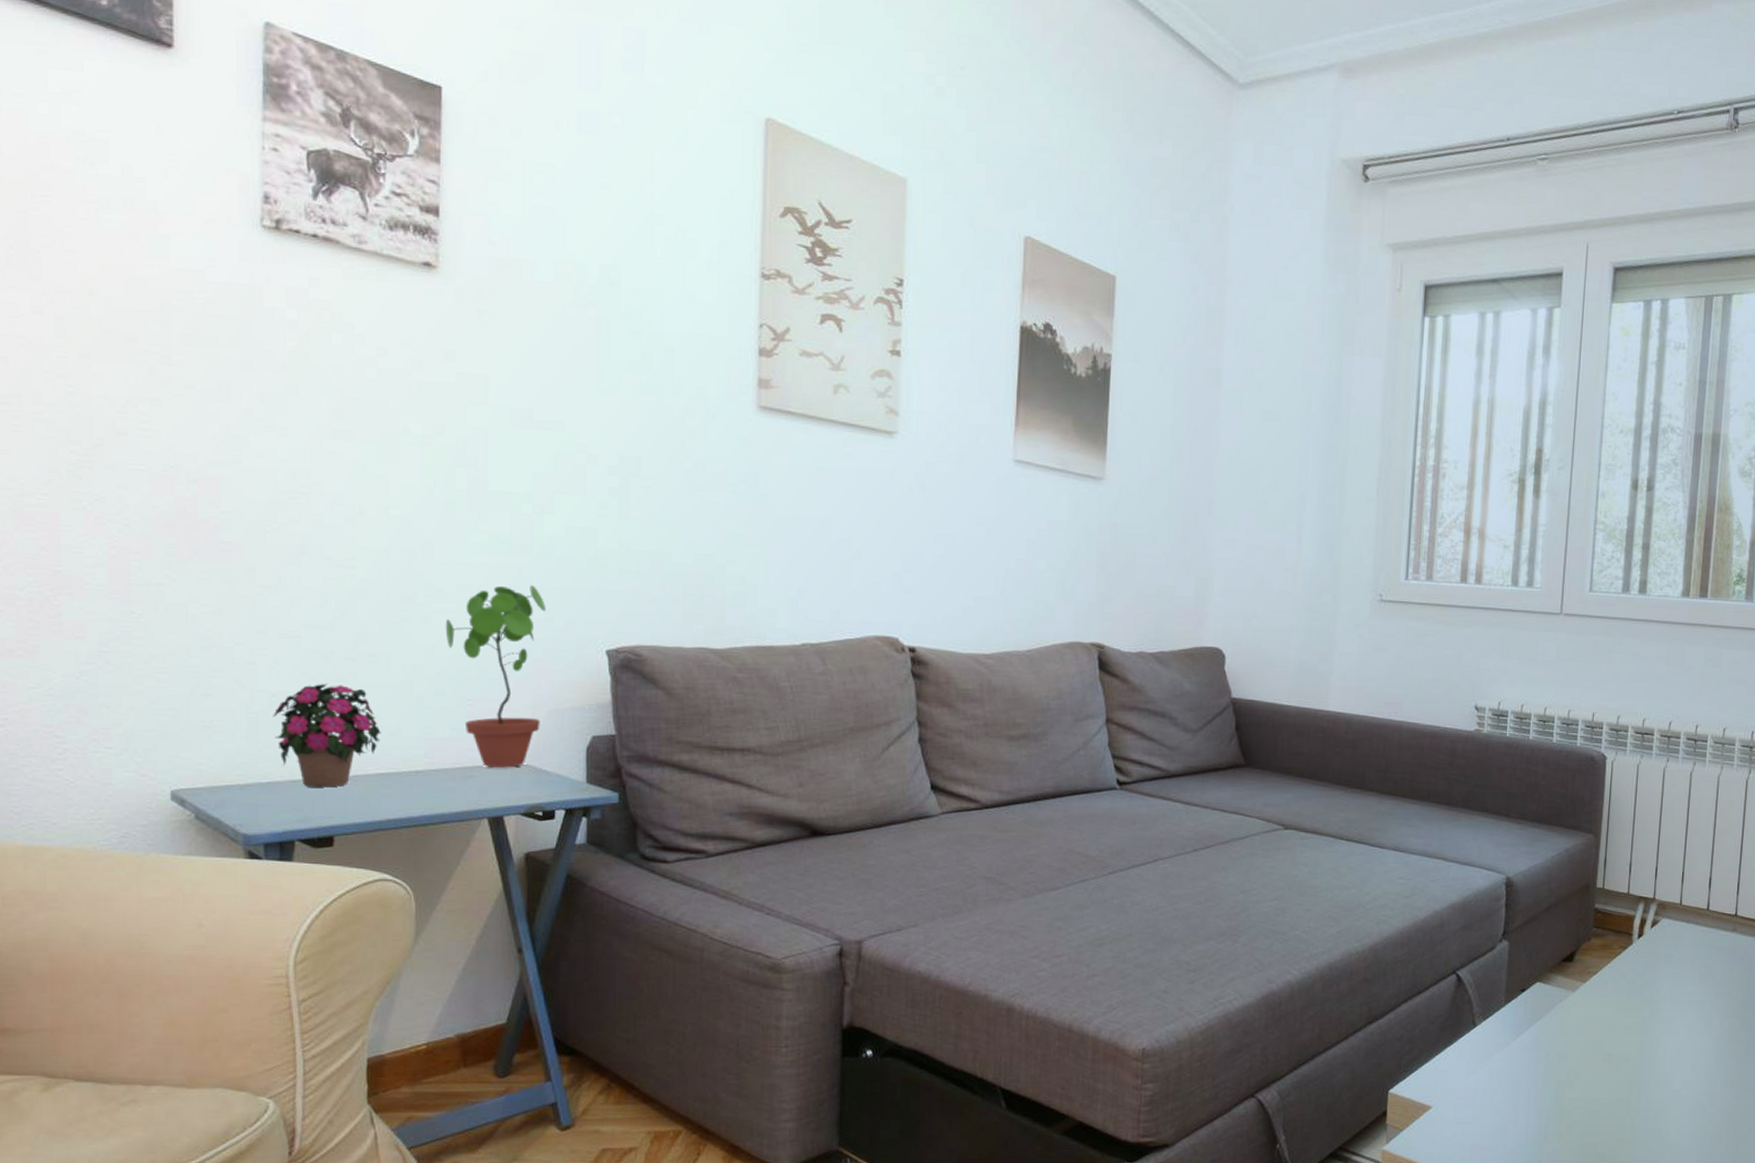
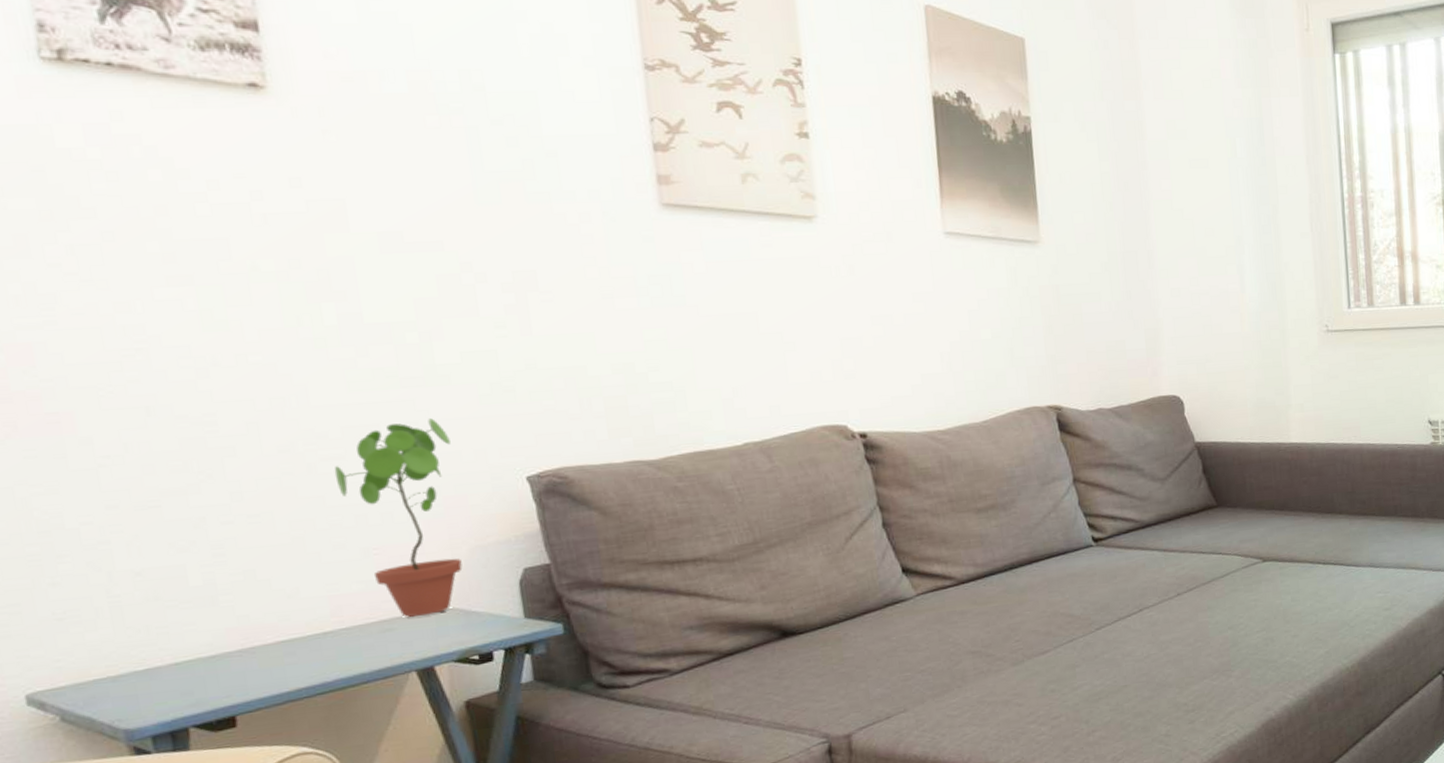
potted flower: present [273,683,381,788] -> none [140,552,276,668]

